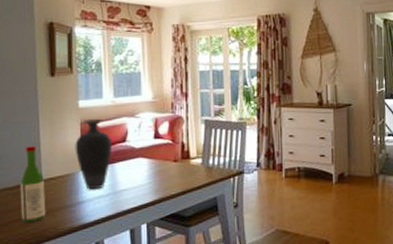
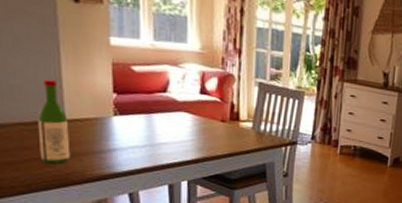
vase: present [75,118,113,190] -> none [105,60,151,139]

